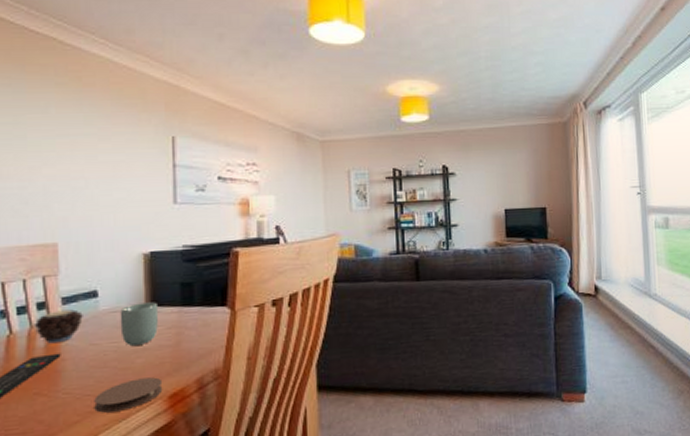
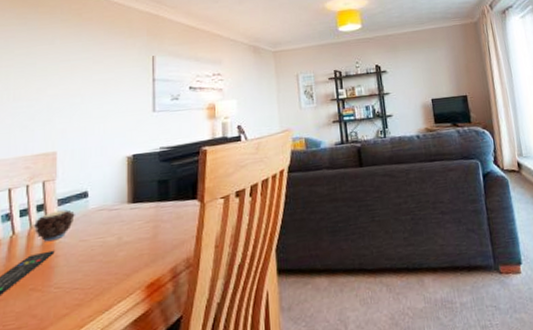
coaster: present [94,377,163,413] -> none [81,268,142,305]
cup: present [120,302,158,347] -> none [106,199,138,241]

